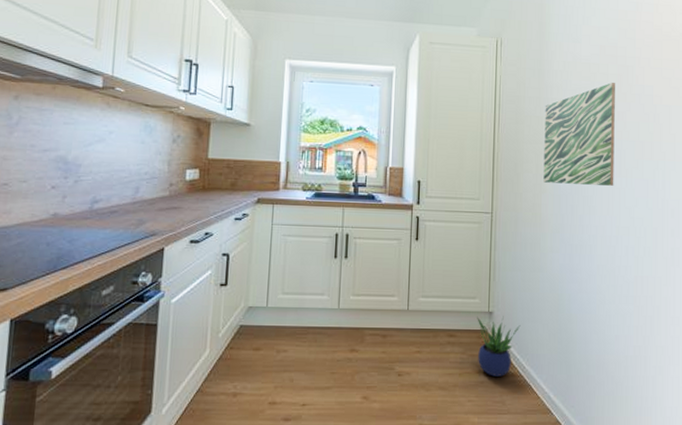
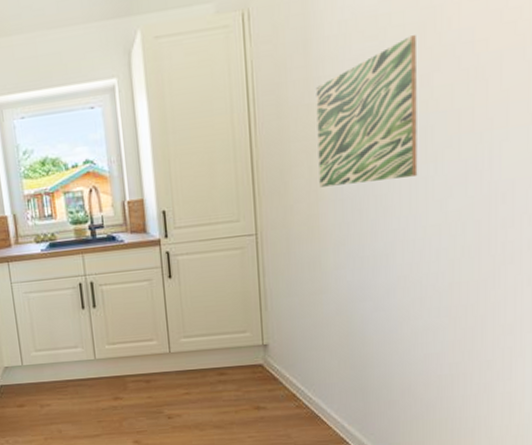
potted plant: present [477,316,521,377] -> none [249,347,303,411]

